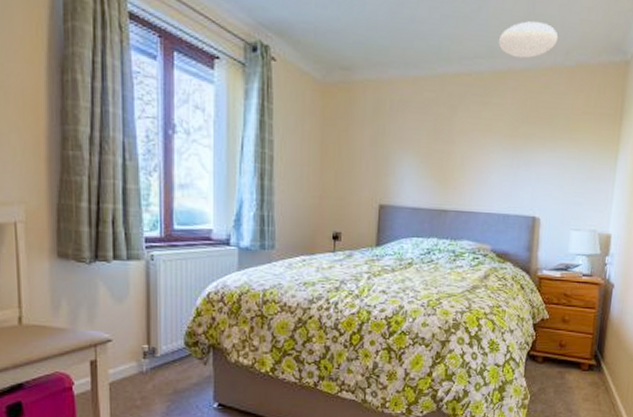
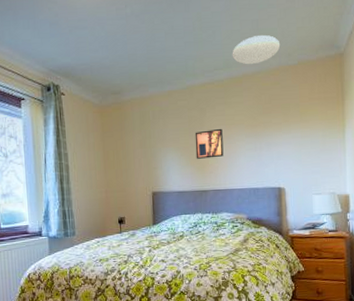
wall art: none [438,134,475,171] -> present [195,128,224,159]

